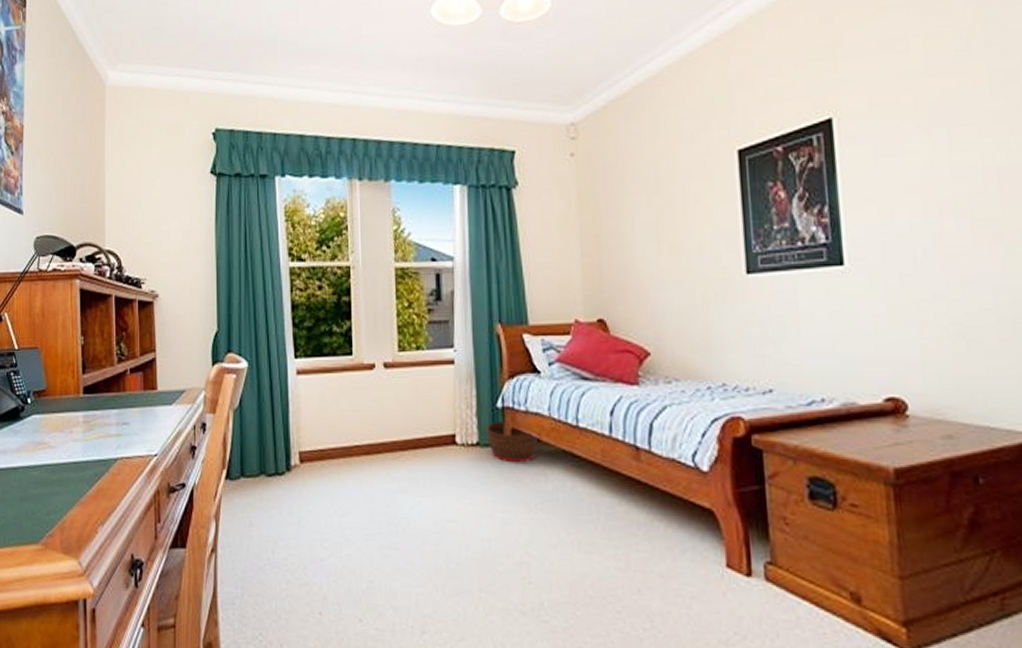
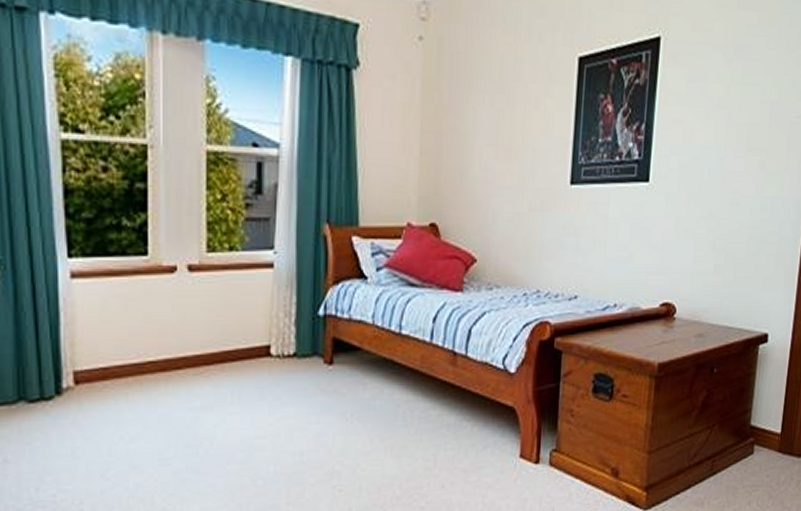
basket: present [485,420,538,463] -> none [304,329,359,373]

